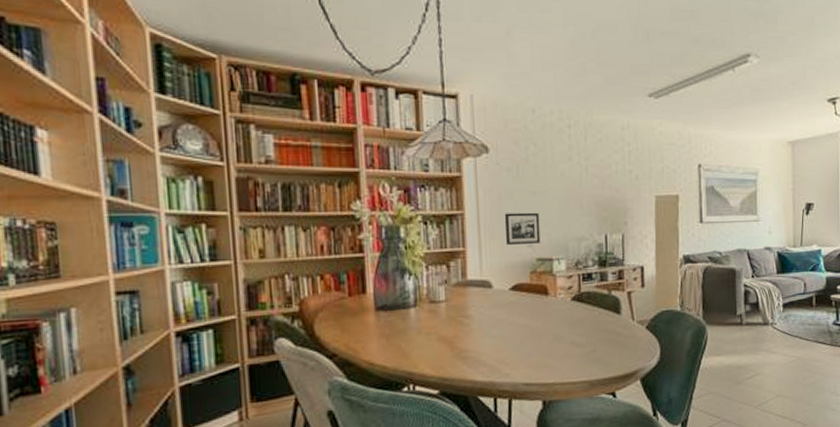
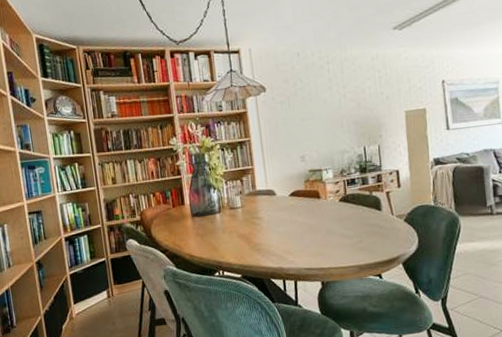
picture frame: present [504,212,541,246] -> none [281,134,311,162]

